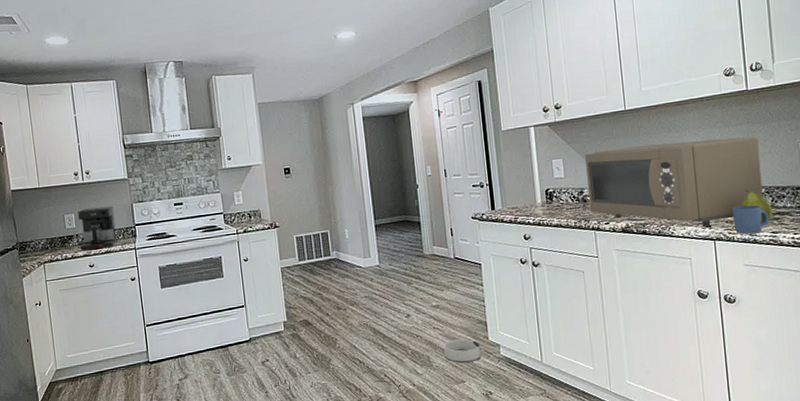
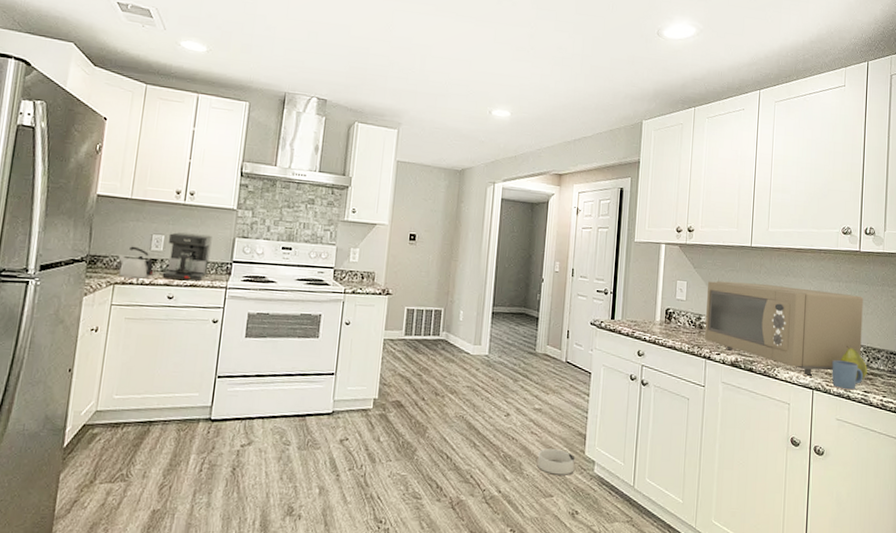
kettle: none [41,228,72,257] -> present [118,246,154,279]

